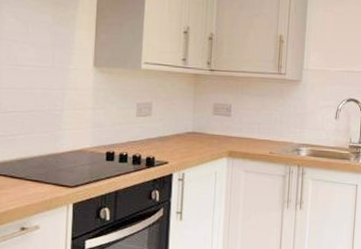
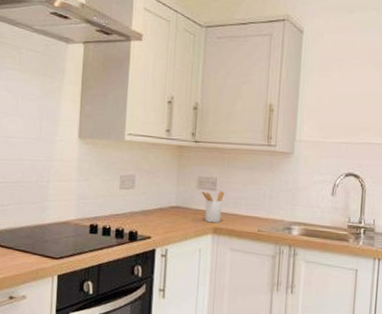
utensil holder: none [216,116,239,147] -> present [201,191,225,223]

